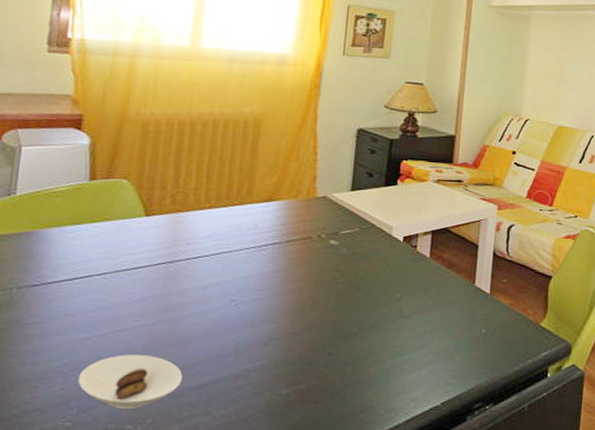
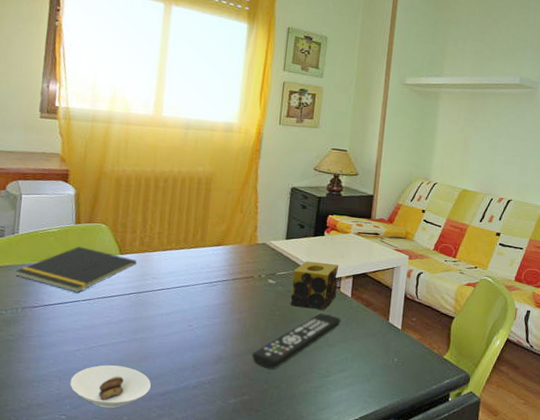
notepad: none [10,208,168,266] -> present [15,246,137,293]
remote control: none [309,278,418,350] -> present [251,313,341,370]
candle: none [356,215,415,274] -> present [290,261,339,310]

